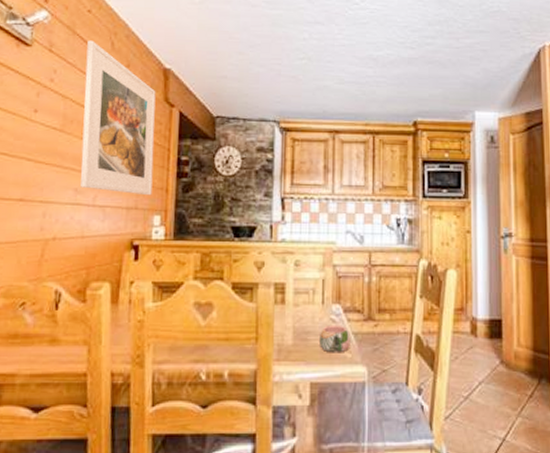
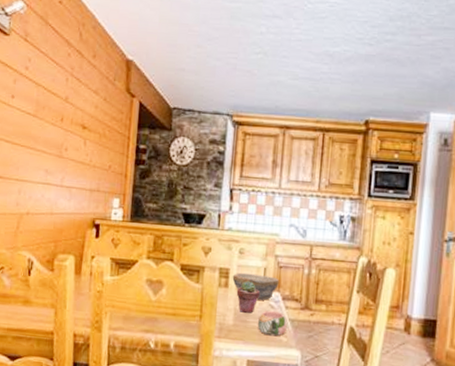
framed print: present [80,40,156,196] -> none [50,31,119,180]
bowl: none [289,286,340,316] -> present [232,272,280,301]
potted succulent: none [295,294,319,330] -> present [237,281,260,313]

